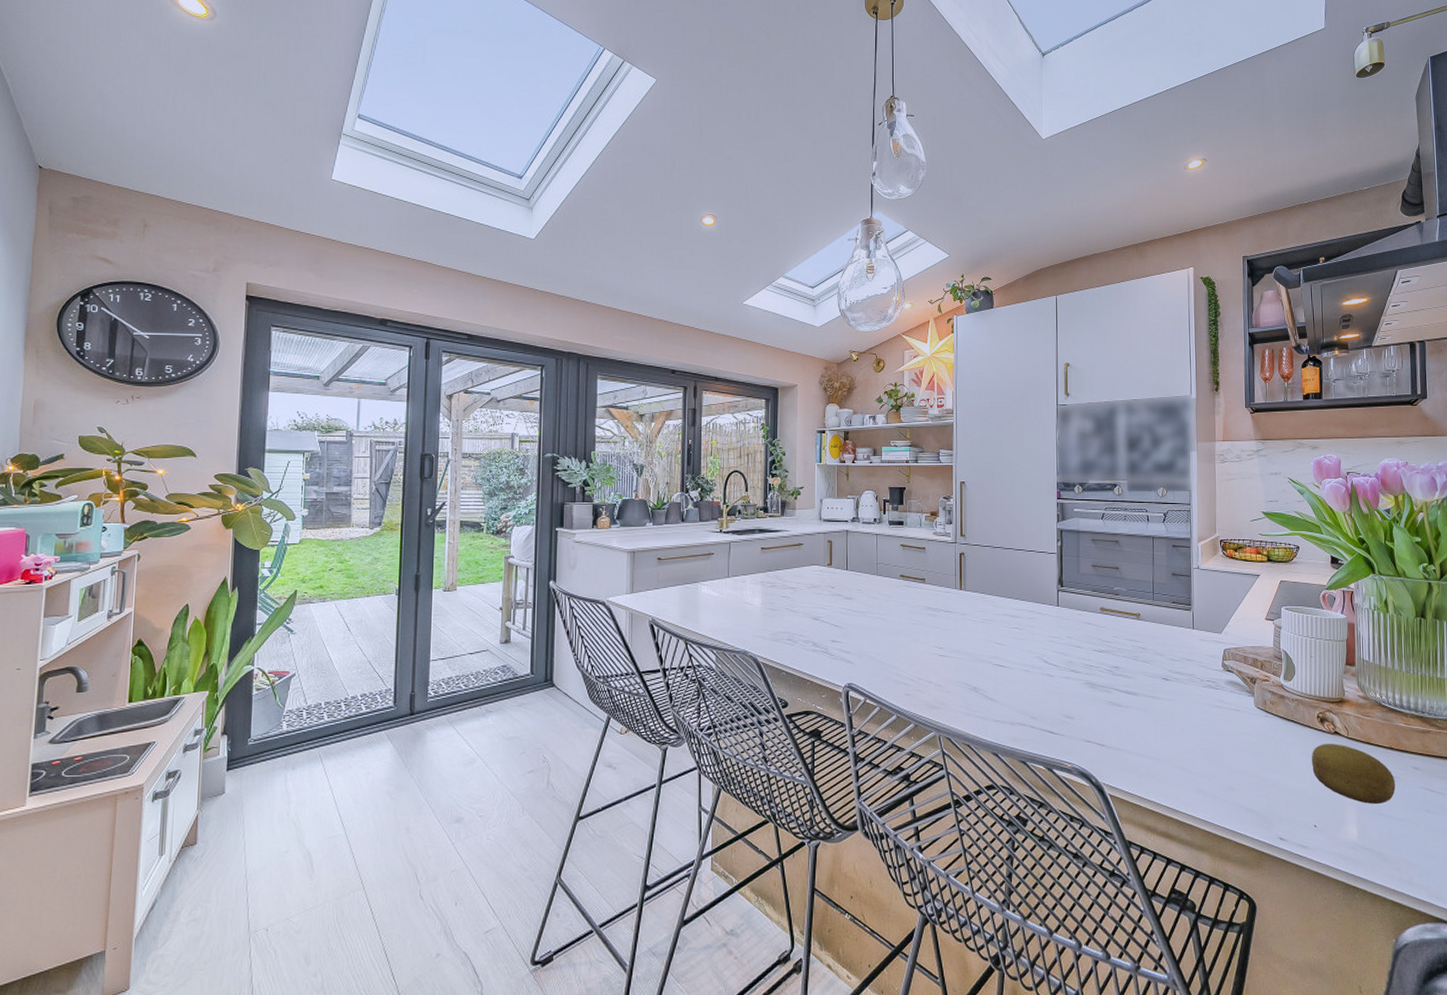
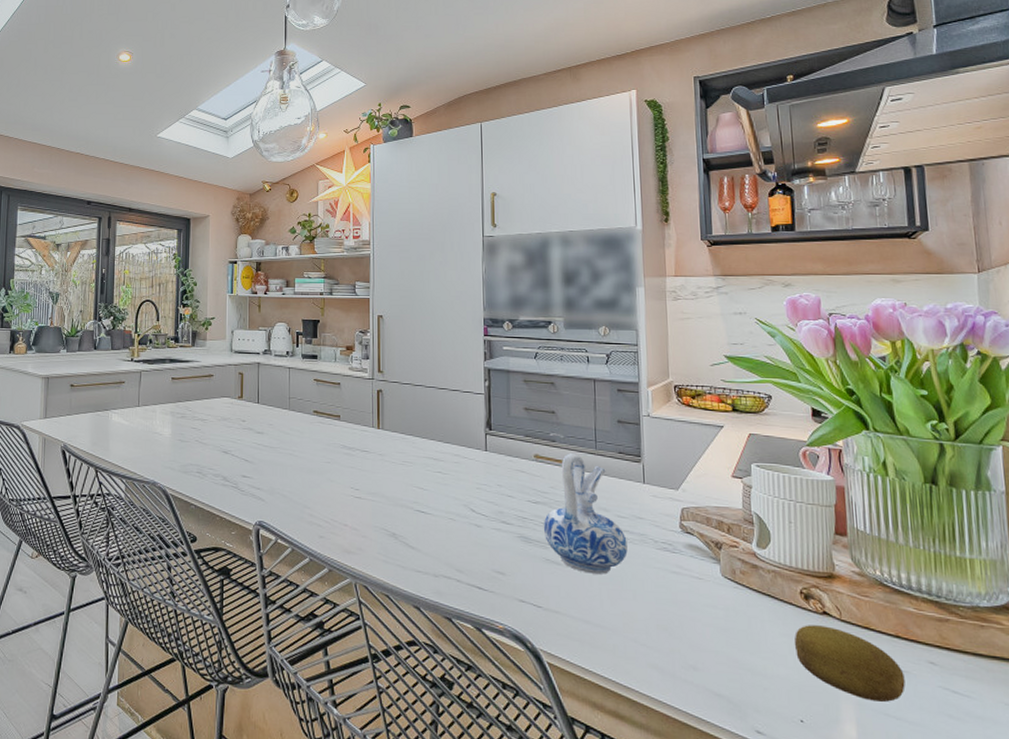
ceramic pitcher: none [1107,605,1178,712] -> present [543,453,628,574]

